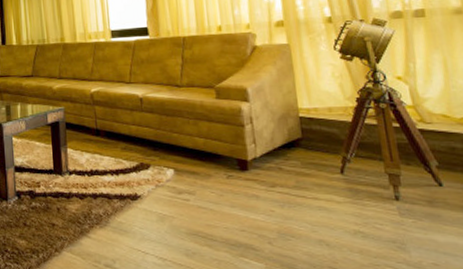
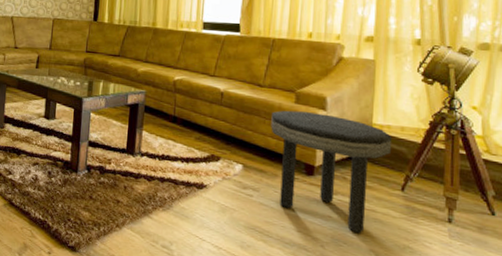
side table: none [194,105,324,224] -> present [271,110,393,233]

